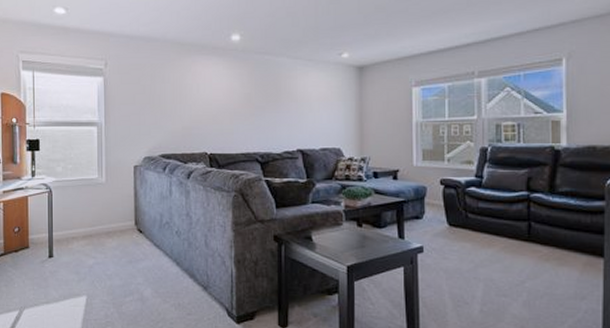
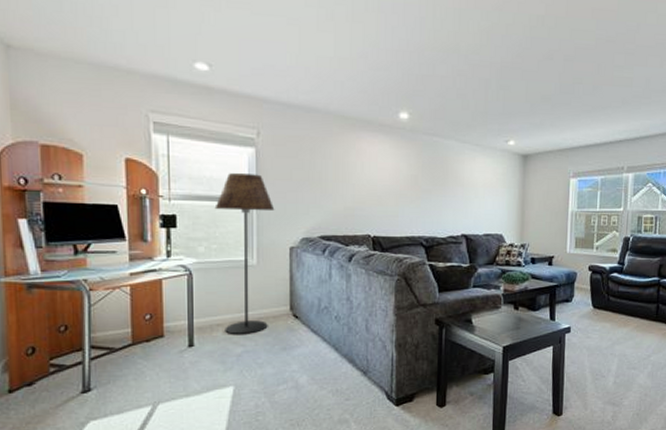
floor lamp: none [70,99,121,247] -> present [214,172,275,334]

